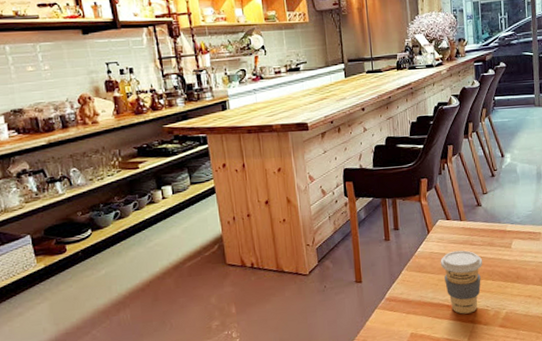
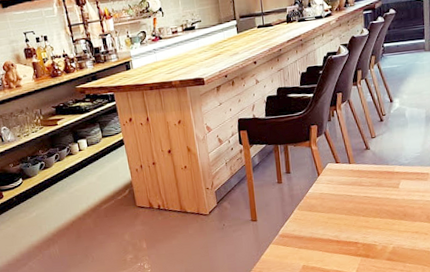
coffee cup: present [440,250,483,314] -> none [330,191,371,249]

